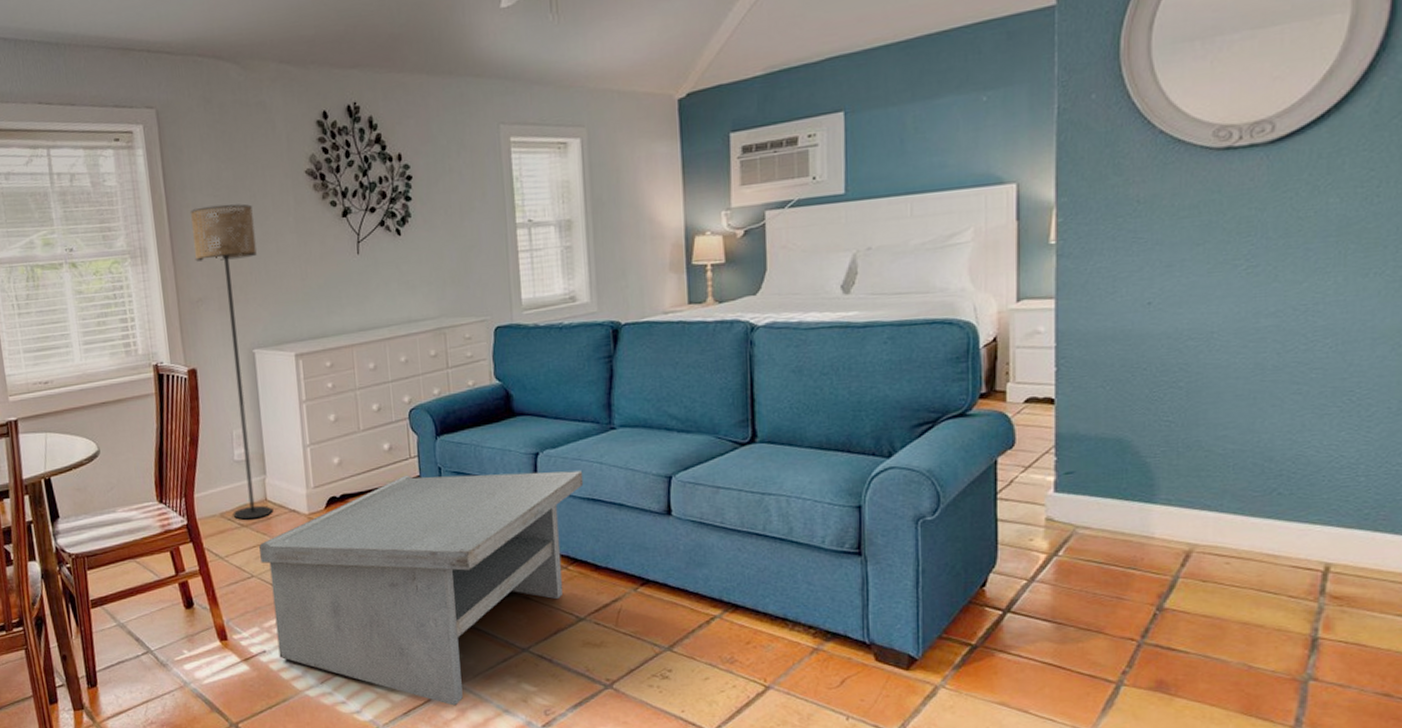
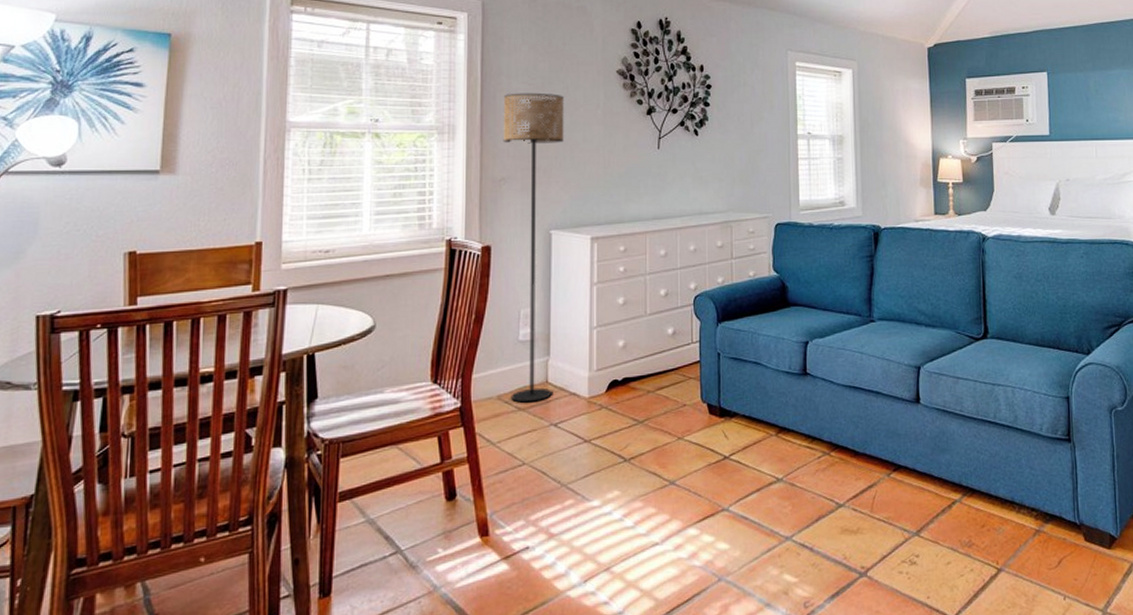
coffee table: present [259,470,584,706] -> none [535,359,847,602]

